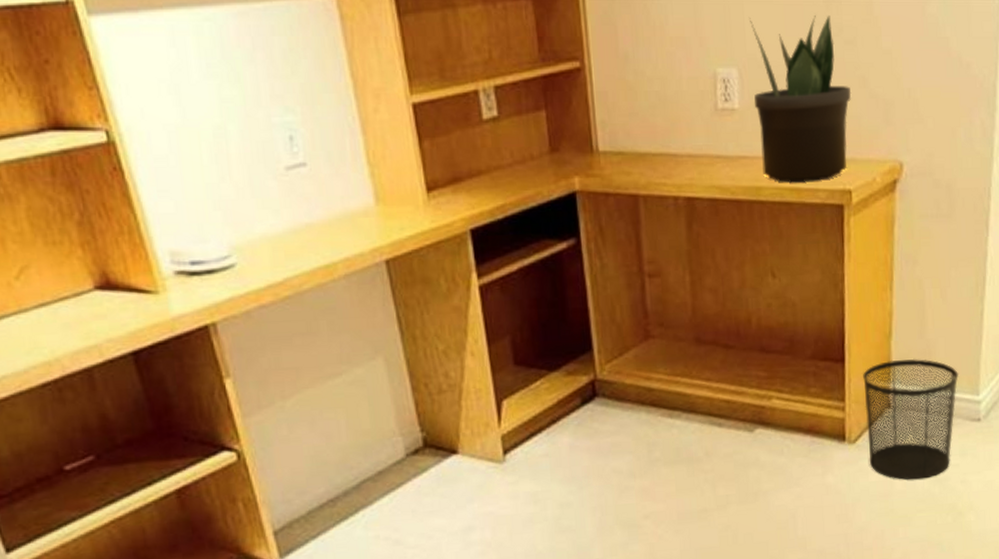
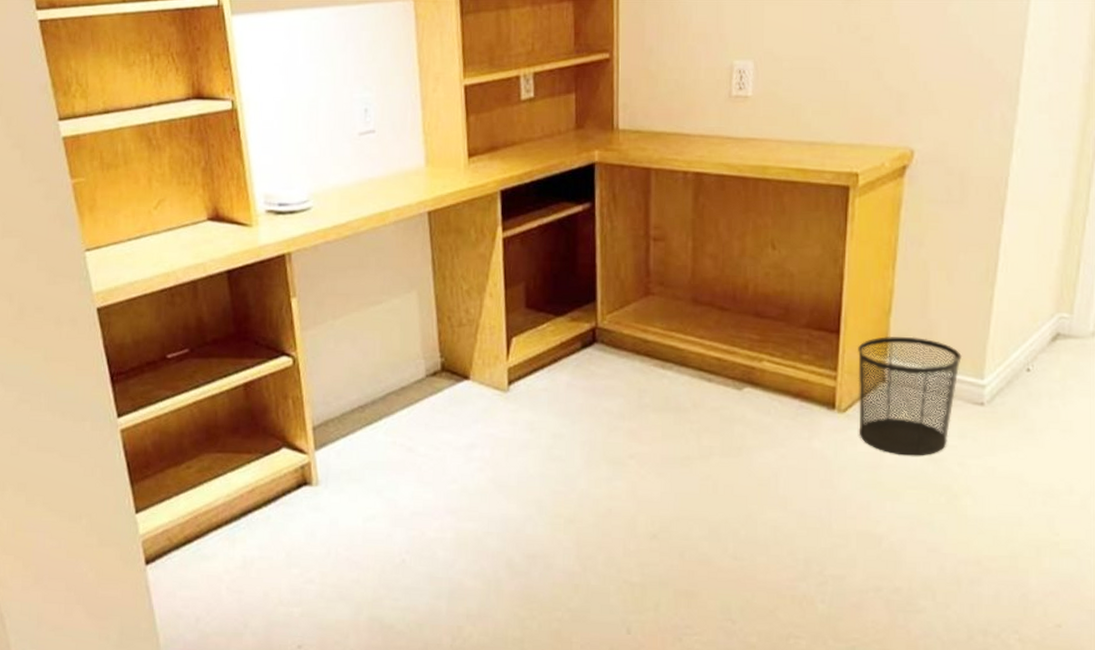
planter: present [750,16,852,183] -> none [767,15,865,164]

